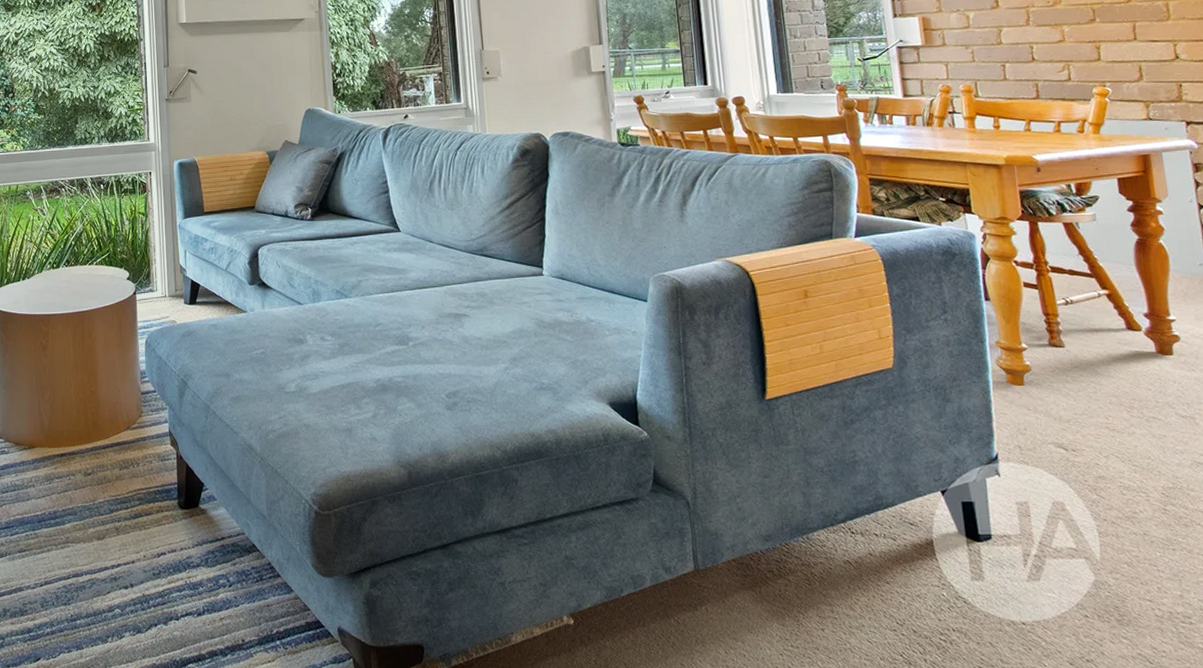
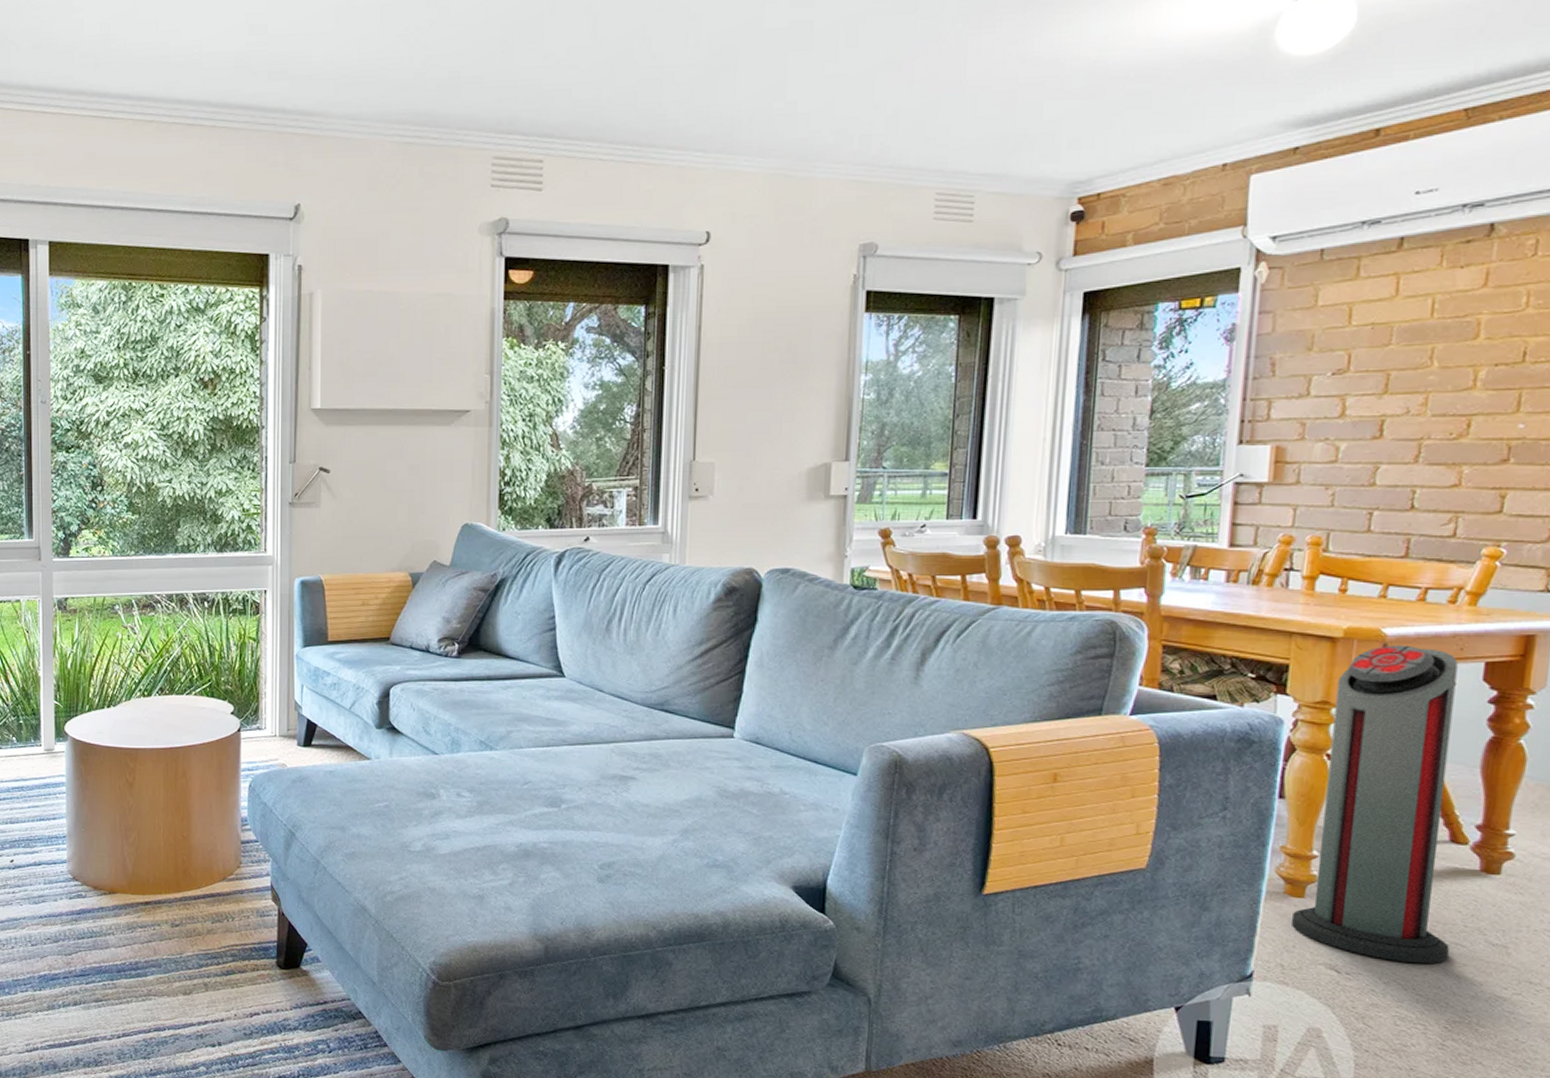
air purifier: none [1009,168,1150,438] -> present [1292,645,1458,964]

